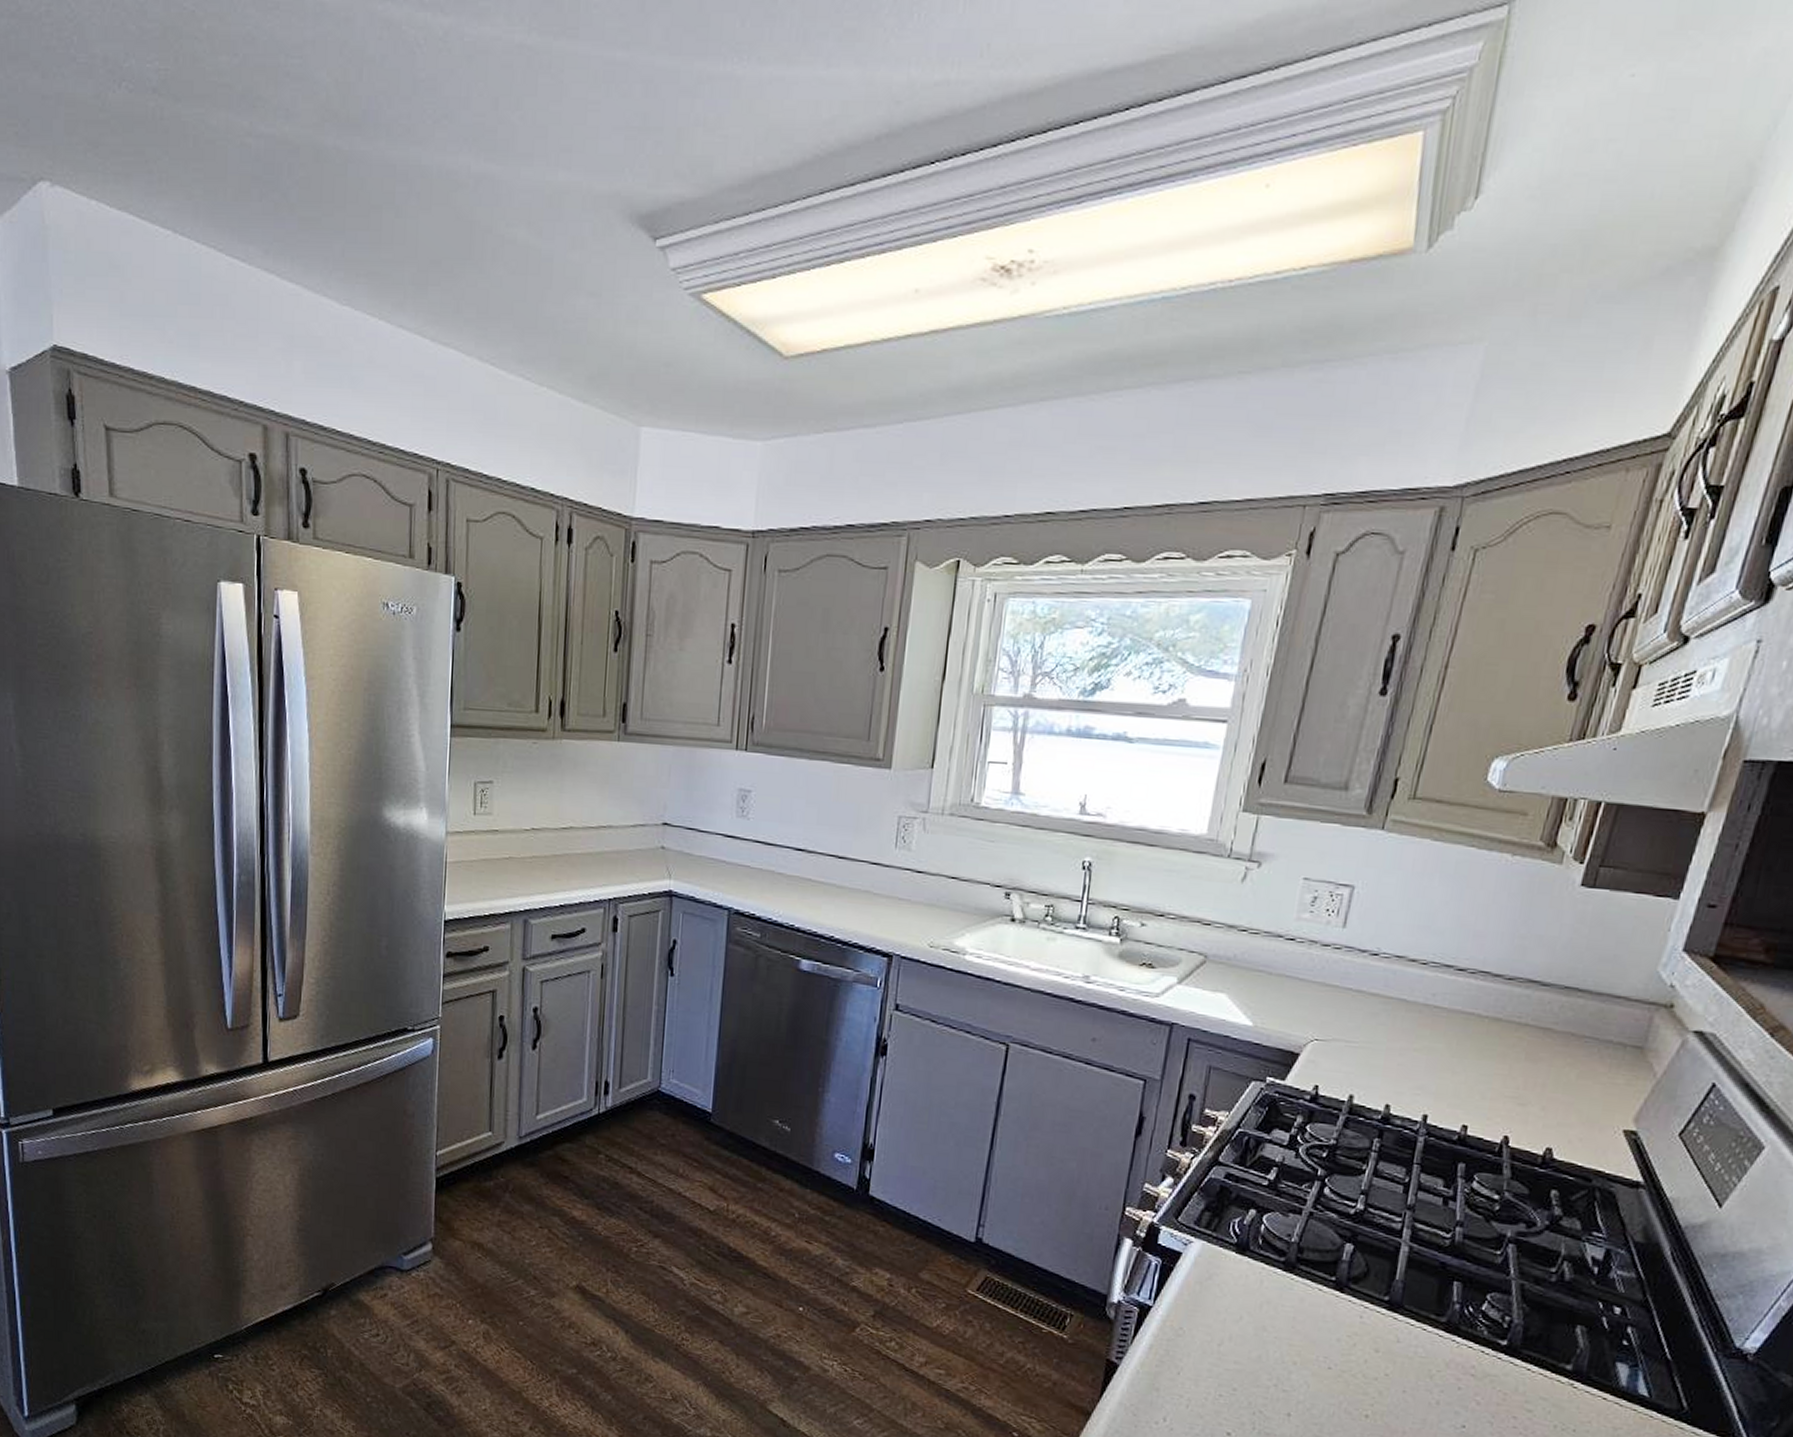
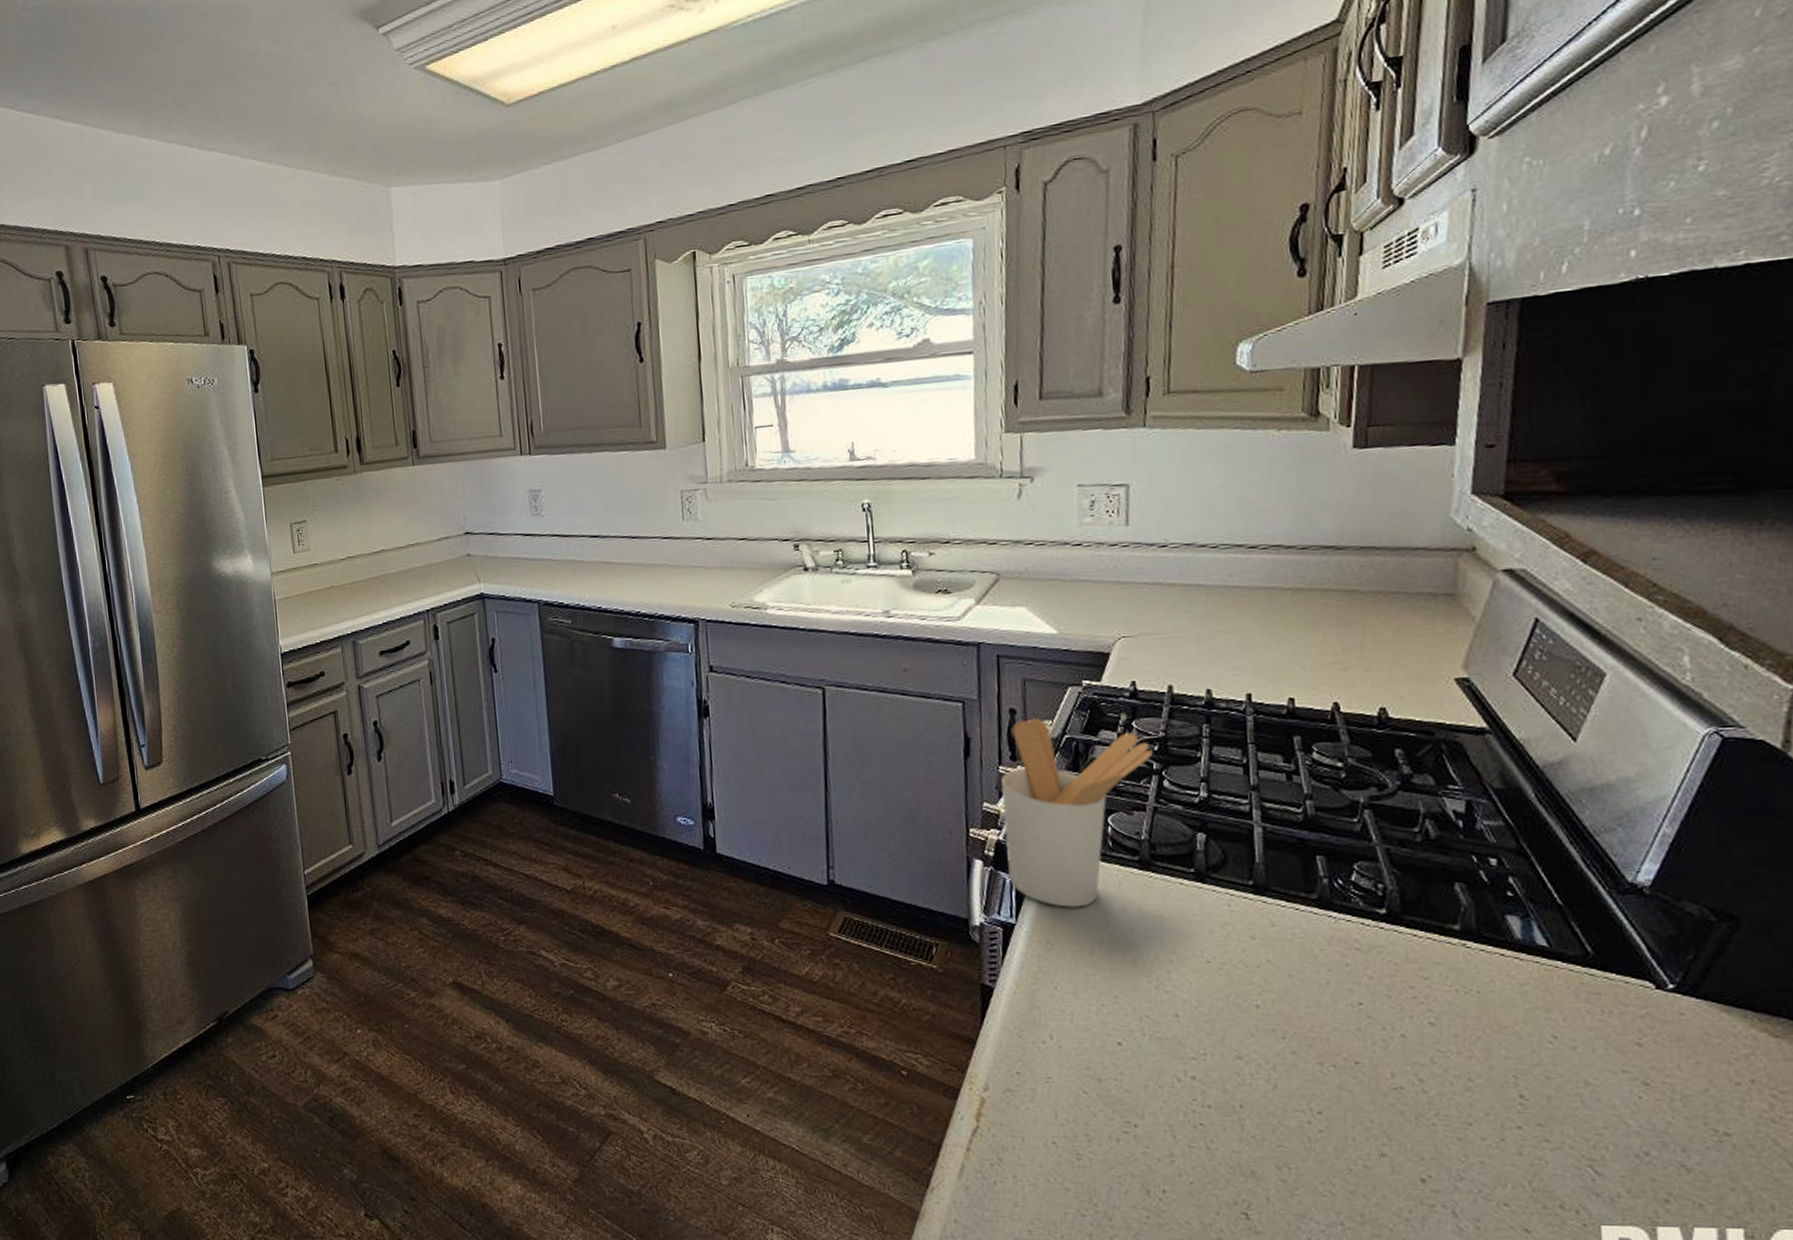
utensil holder: none [1154,1106,1320,1299] -> present [1001,717,1153,908]

